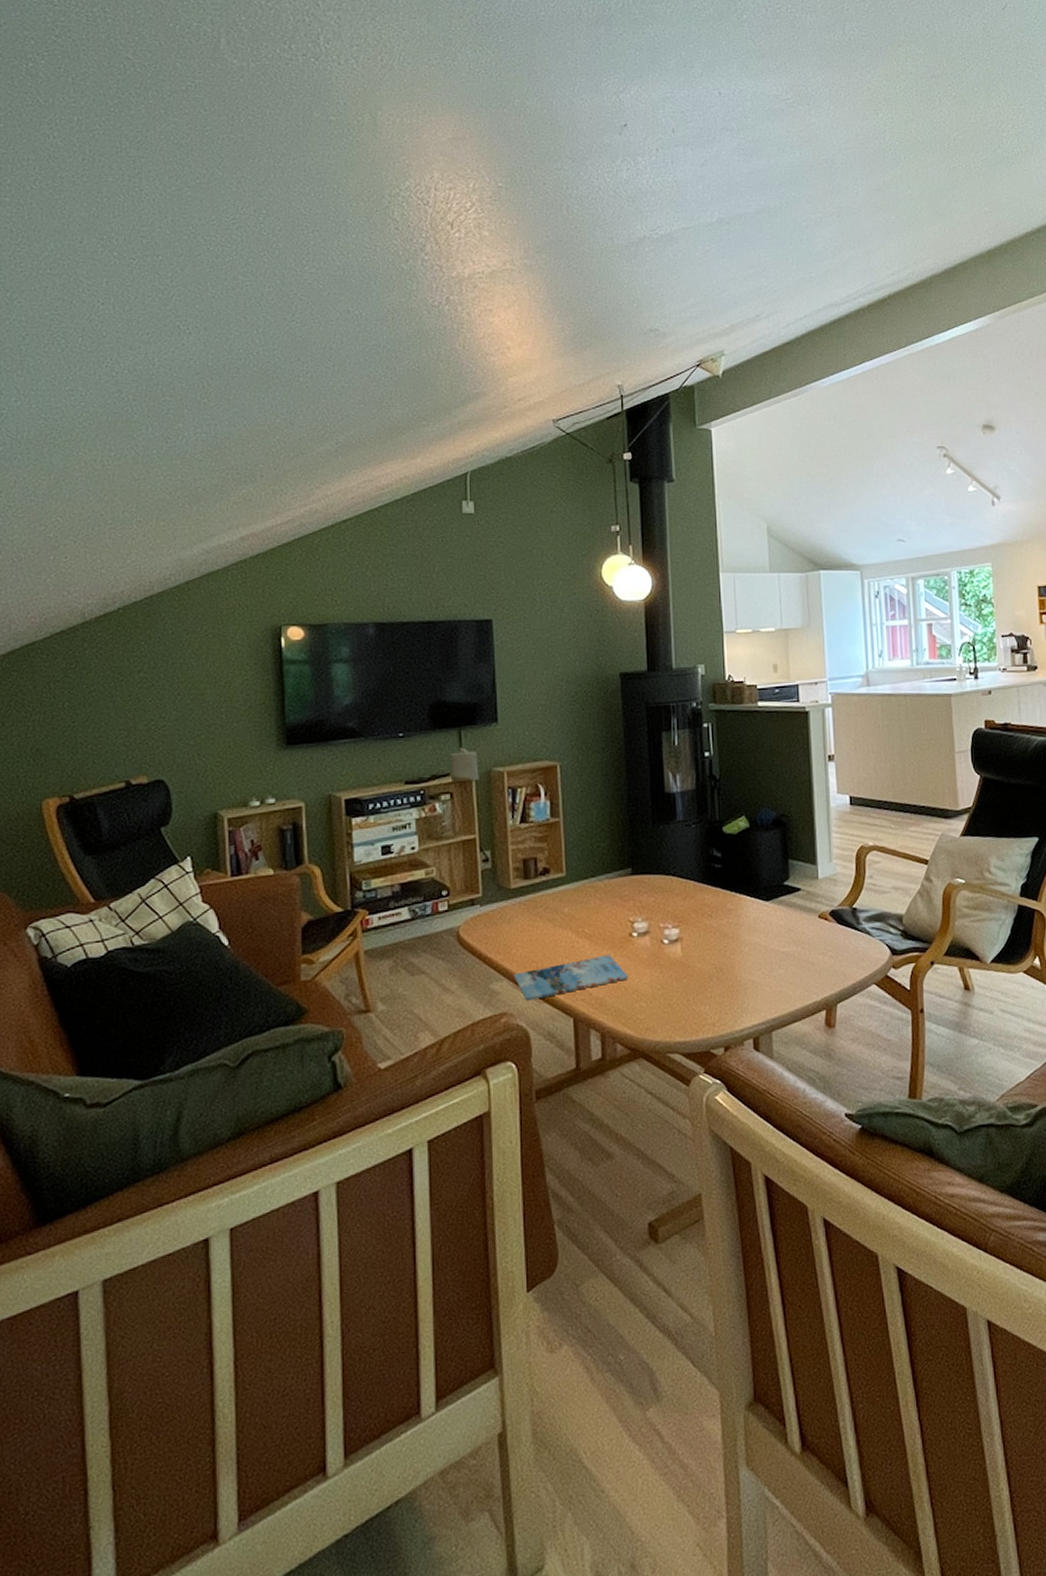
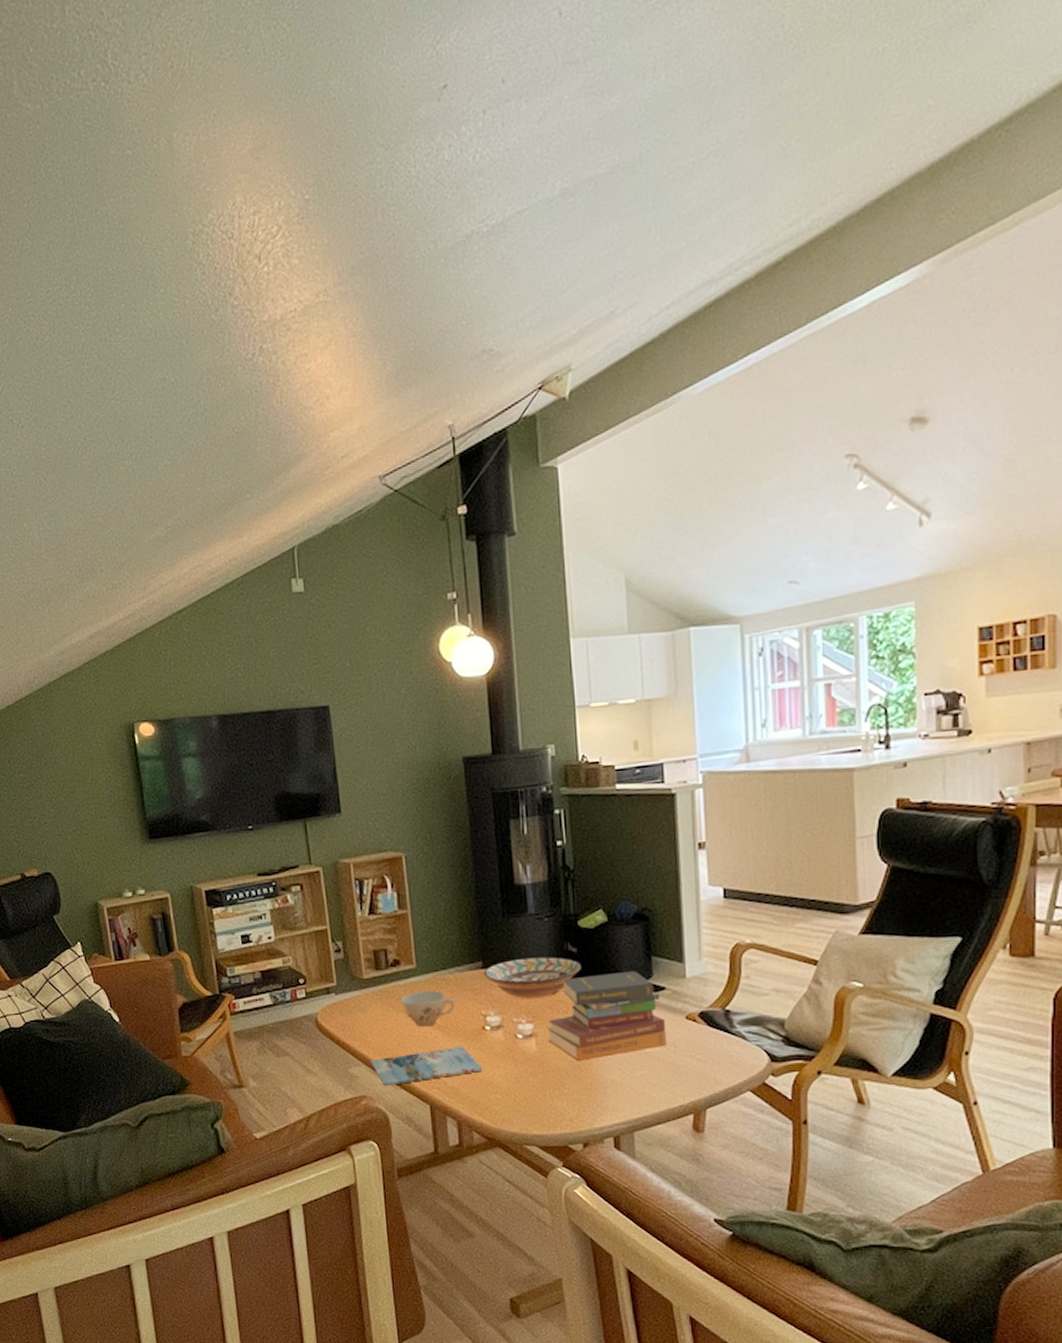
candle: present [450,747,479,783] -> none [297,839,327,875]
teacup: none [549,898,603,937] -> present [401,990,454,1027]
decorative bowl: none [633,862,725,905] -> present [484,957,581,1000]
books: none [692,873,802,963] -> present [547,971,667,1061]

